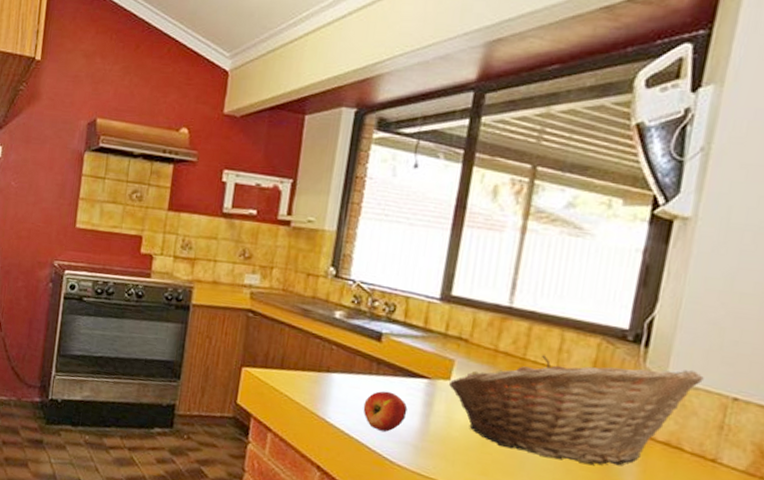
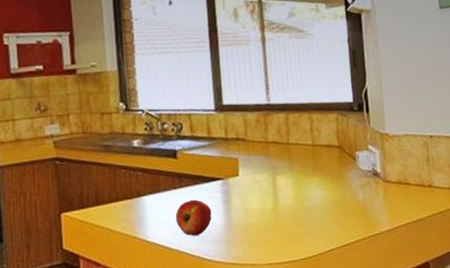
fruit basket: present [448,355,704,466] -> none [238,122,409,220]

